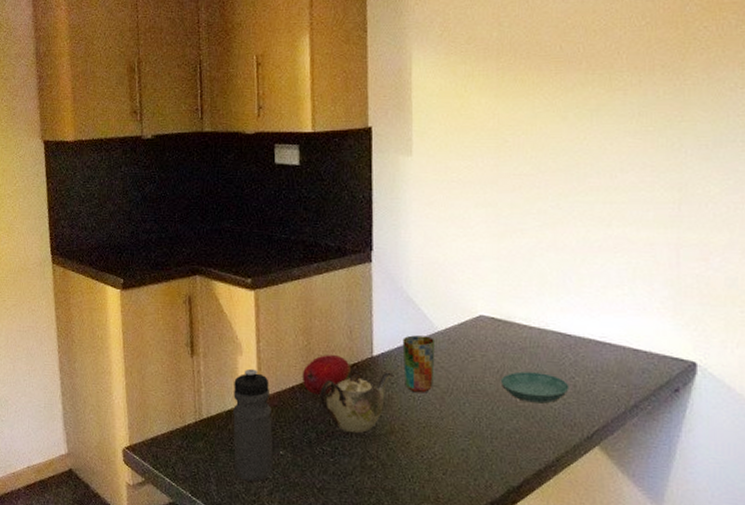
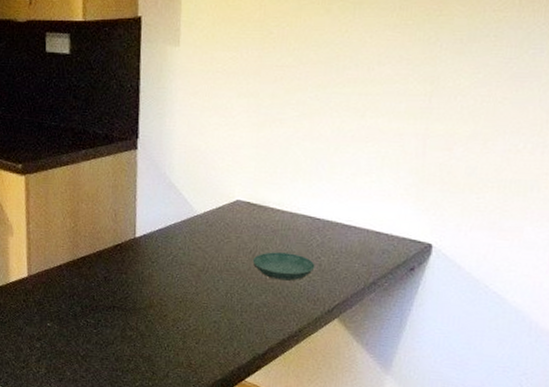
water bottle: present [233,368,273,482] -> none [4,248,41,351]
fruit: present [302,355,351,395] -> none [68,236,114,273]
teapot: present [320,369,394,434] -> none [85,249,155,308]
cup: present [402,335,436,393] -> none [163,218,195,272]

